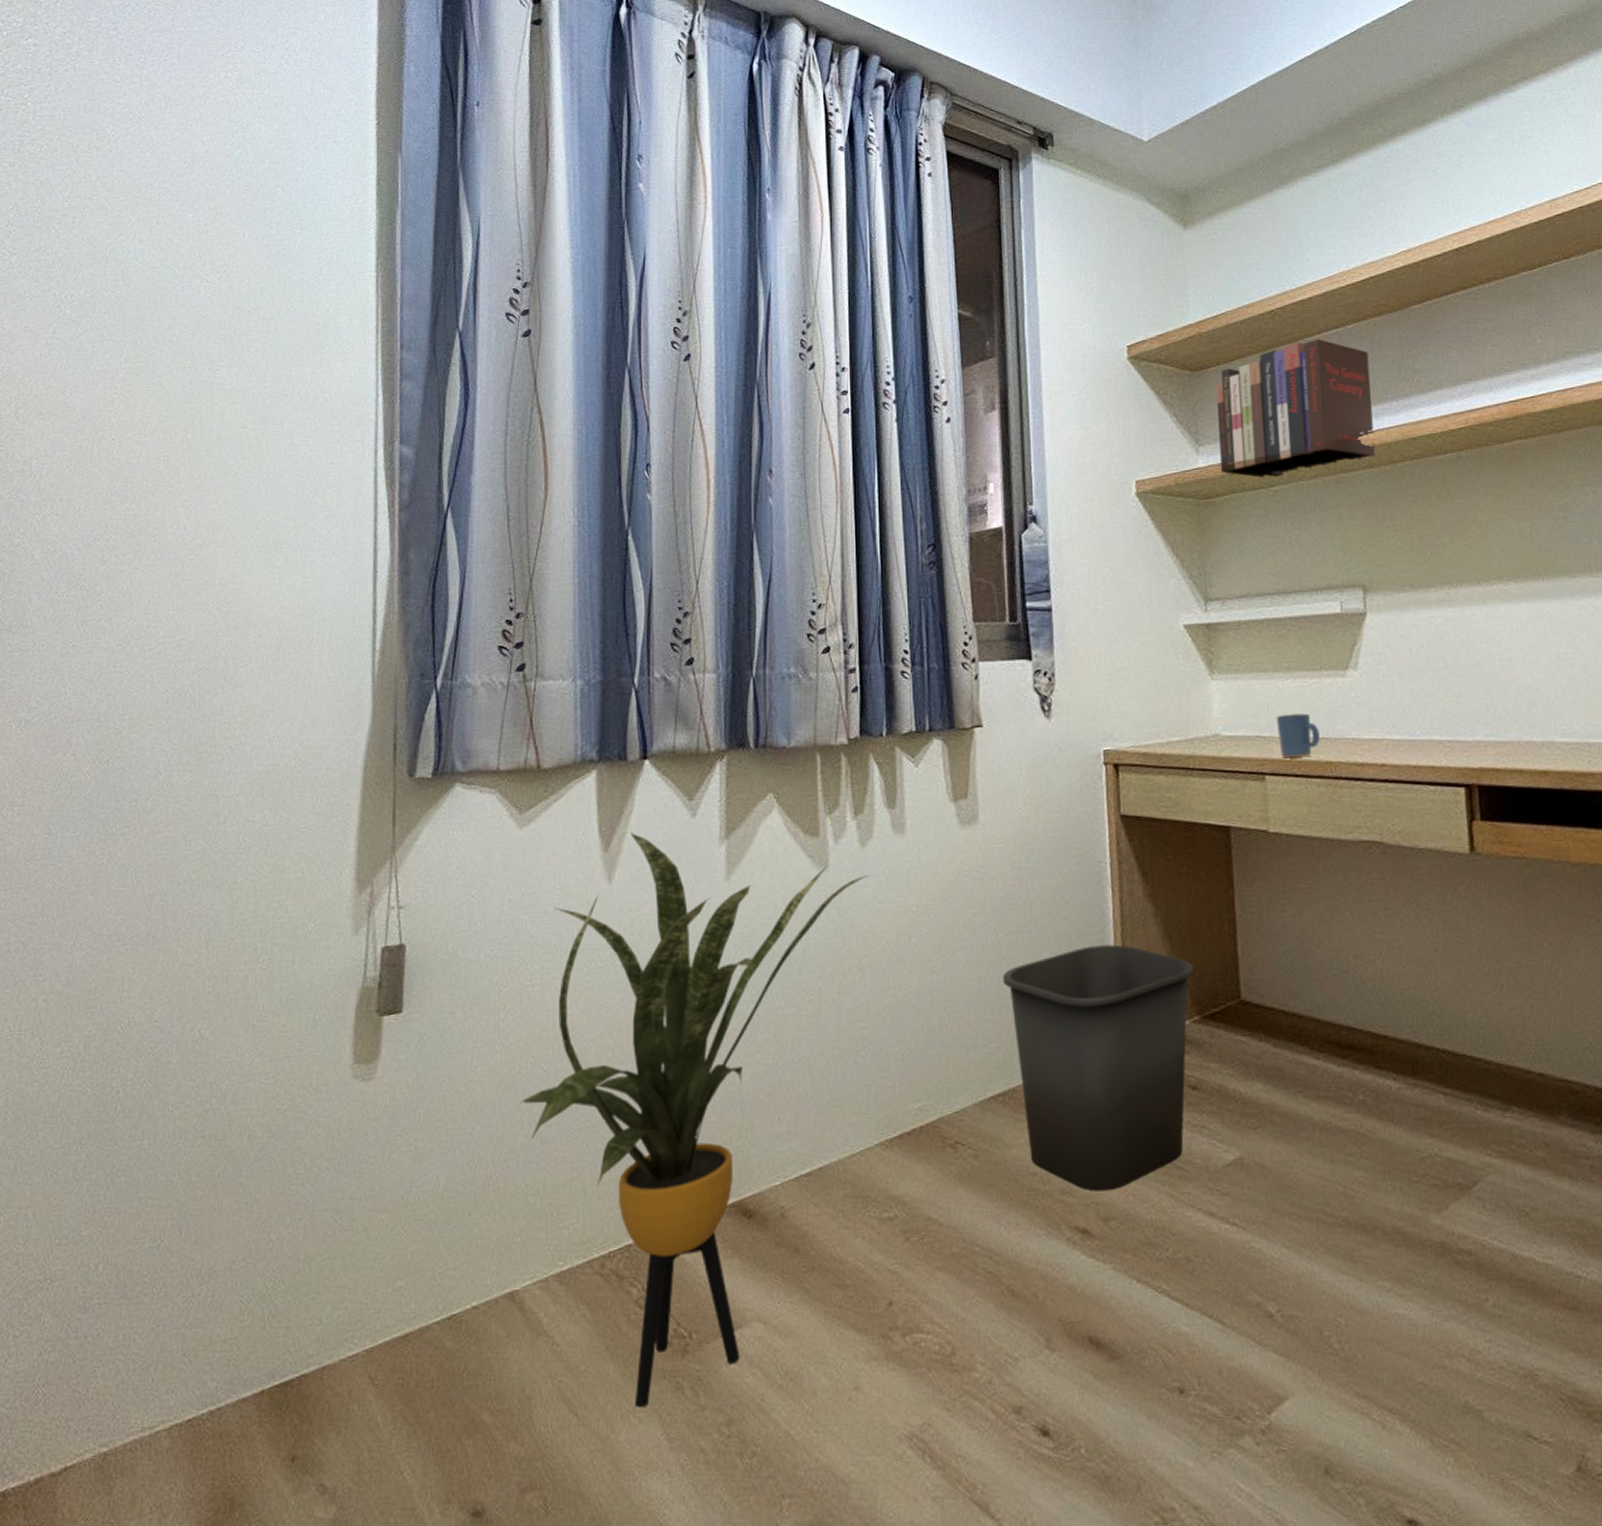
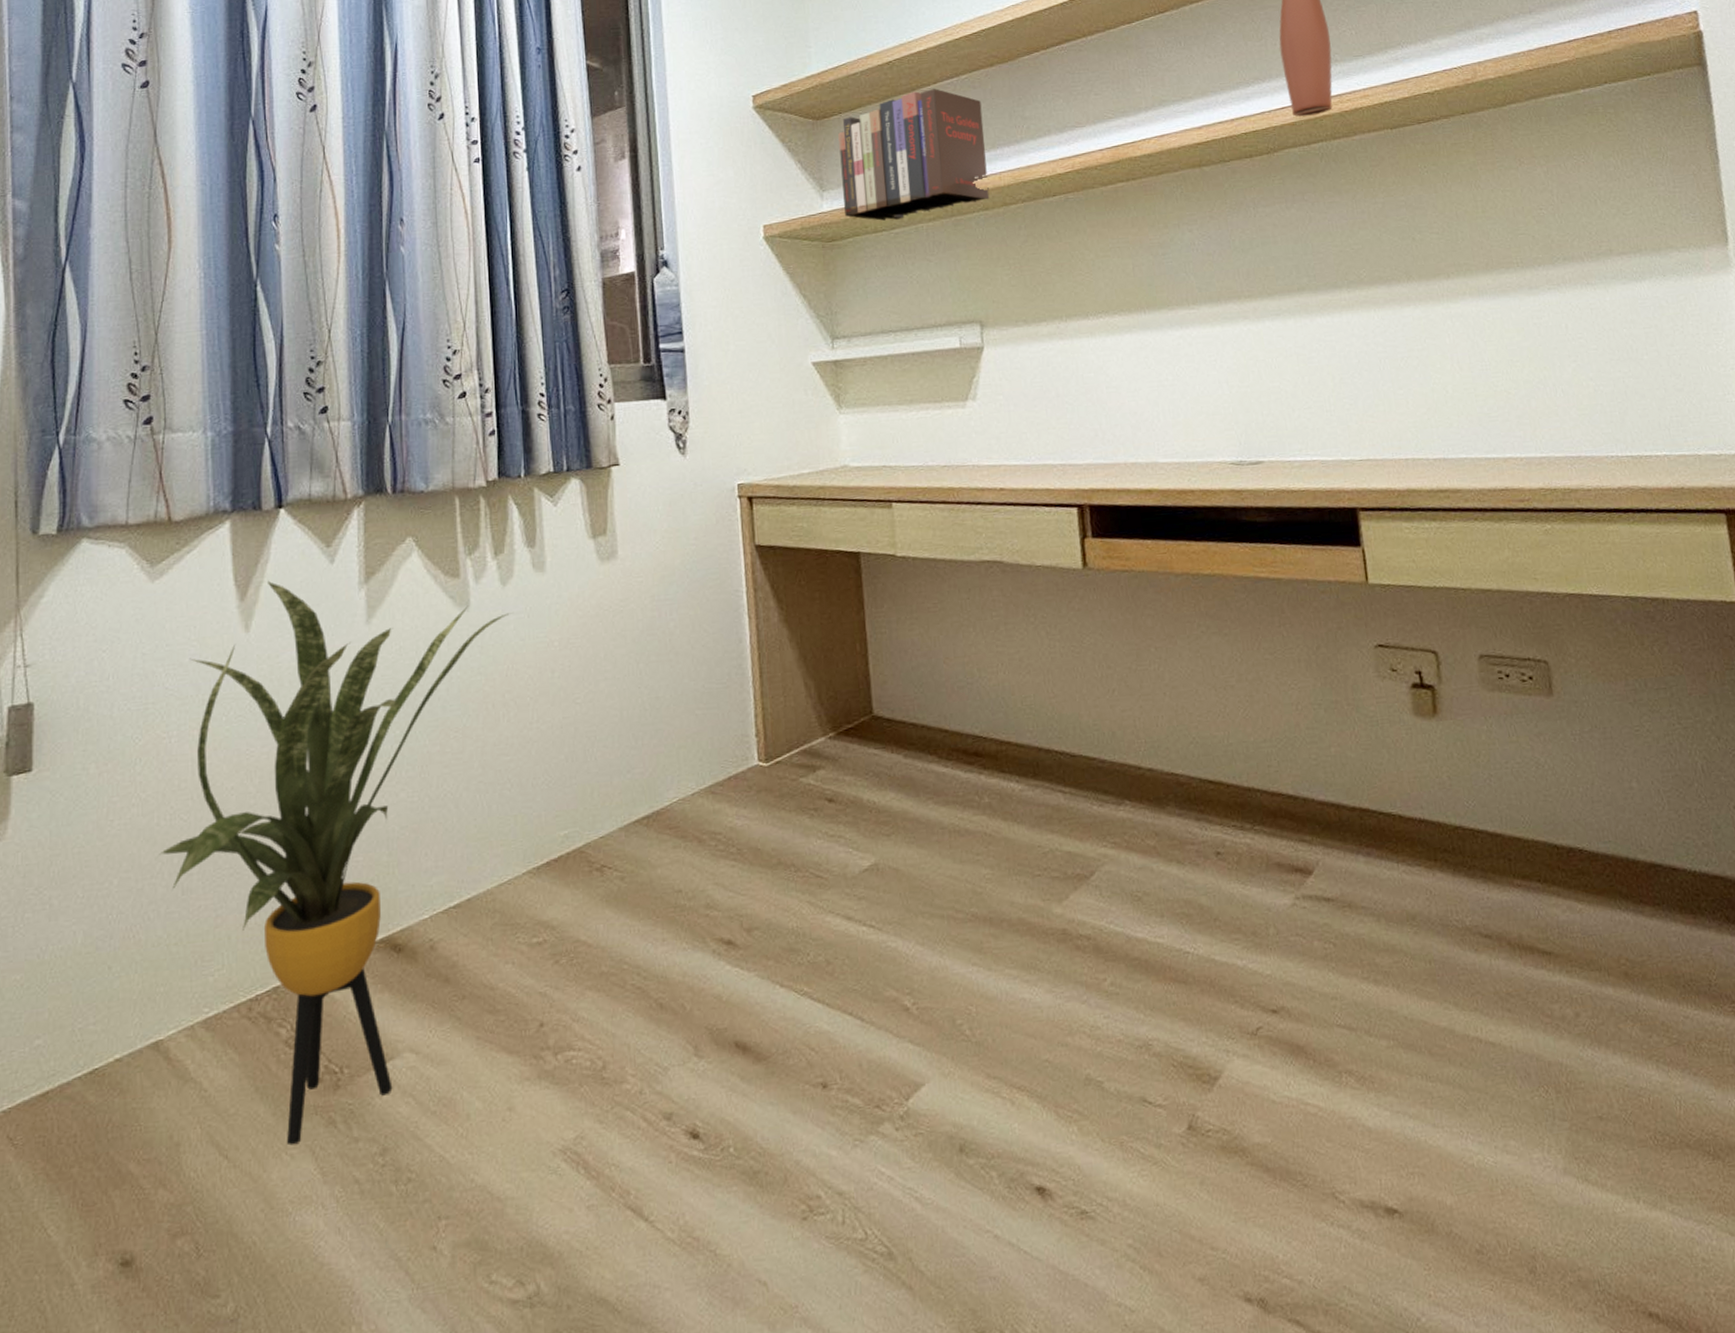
waste bin: present [1003,944,1194,1191] -> none [645,668,829,904]
mug: present [1276,713,1320,758] -> none [901,443,943,486]

